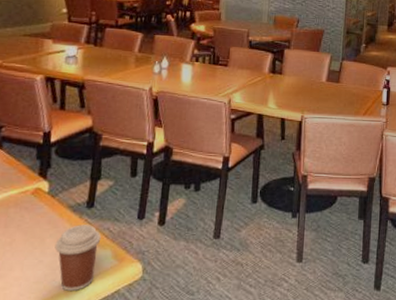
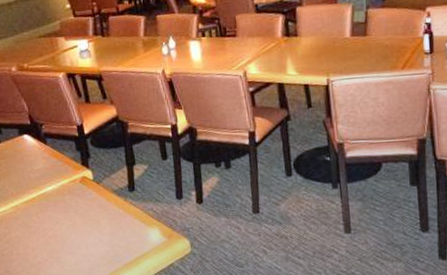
coffee cup: present [55,225,102,291] -> none [109,206,149,265]

